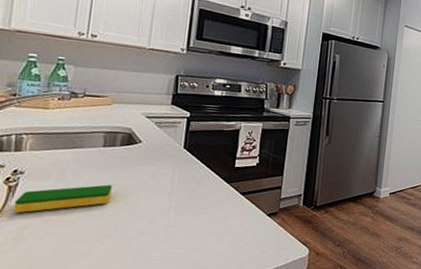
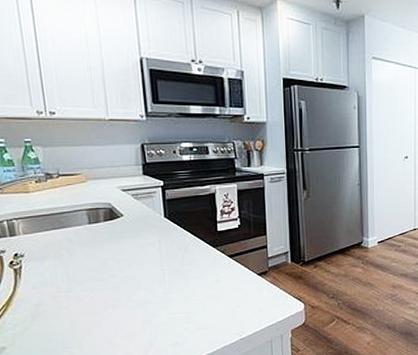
dish sponge: present [13,184,112,214] -> none [23,259,107,294]

